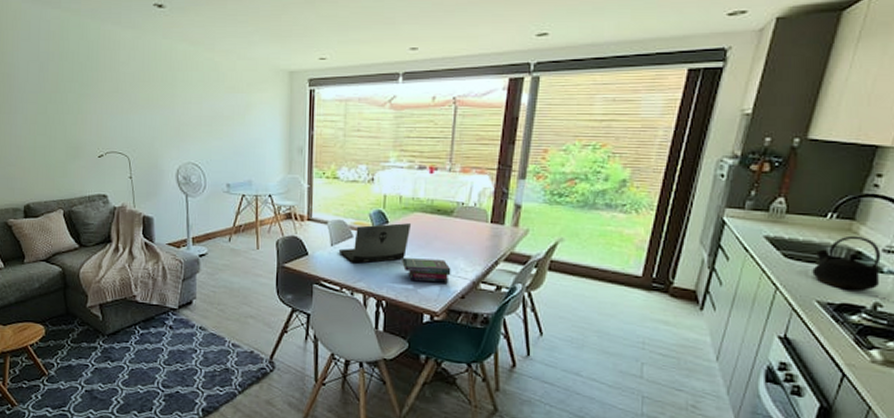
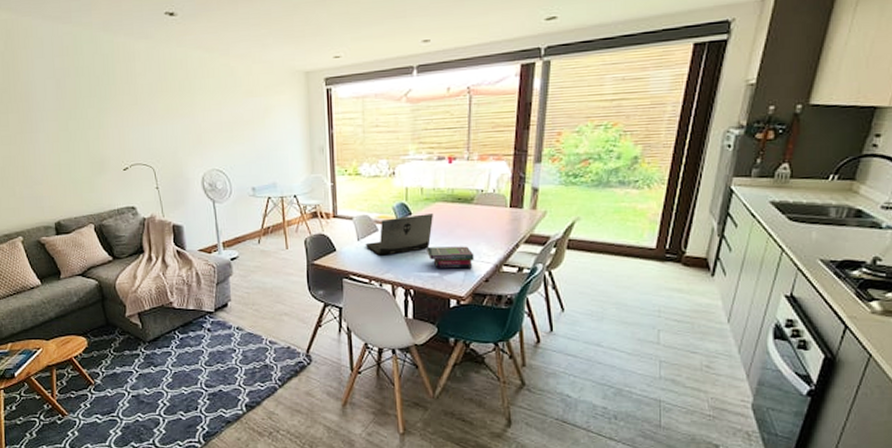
kettle: present [812,235,881,292] -> none [816,195,880,248]

